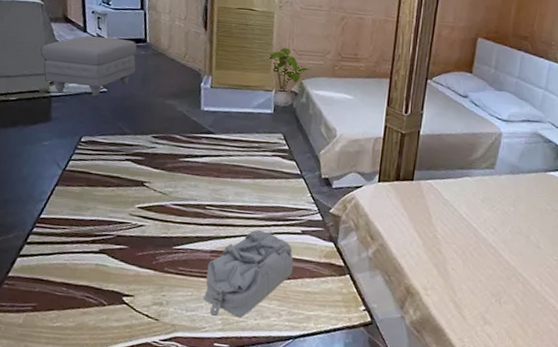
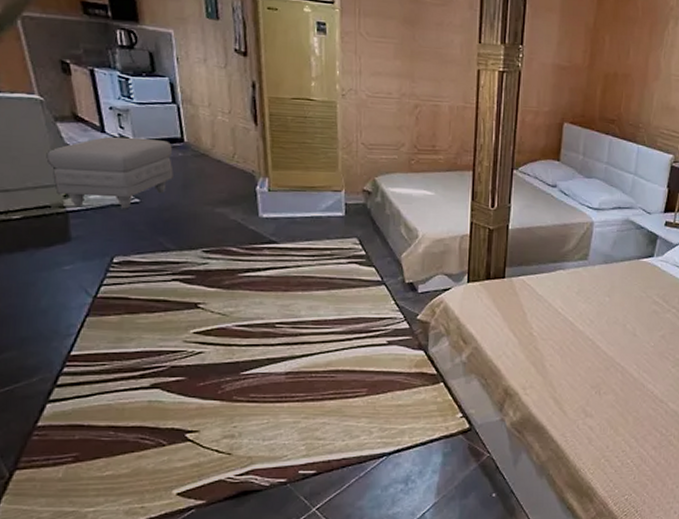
duffel bag: present [203,229,294,317] -> none [282,344,383,442]
house plant: present [267,48,312,108] -> none [332,142,385,209]

